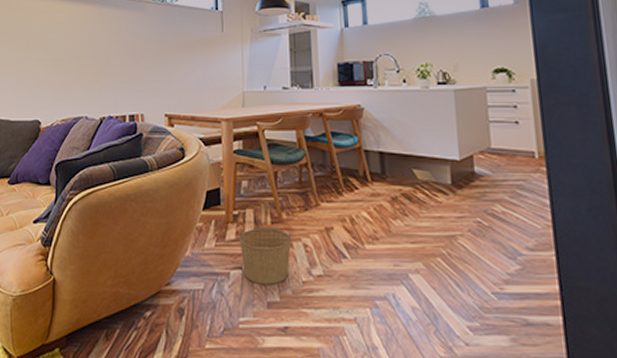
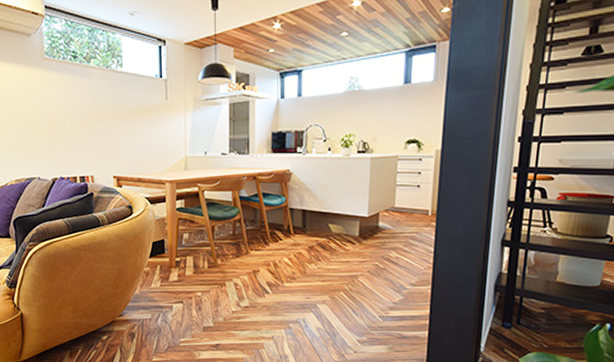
basket: present [239,227,292,286] -> none [181,271,225,315]

